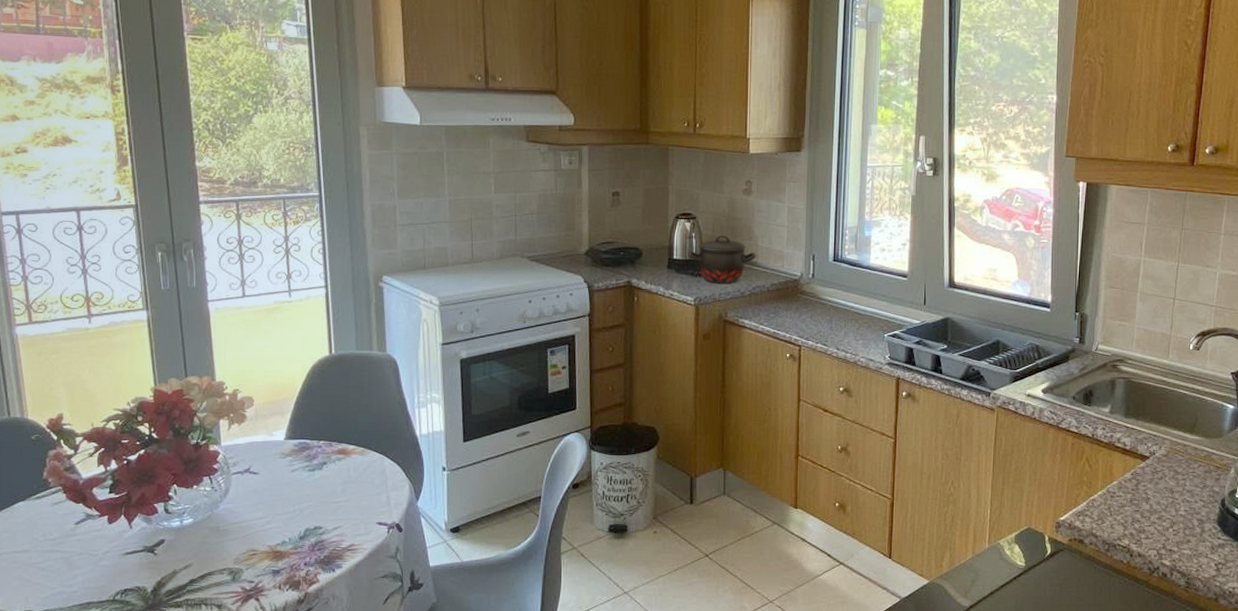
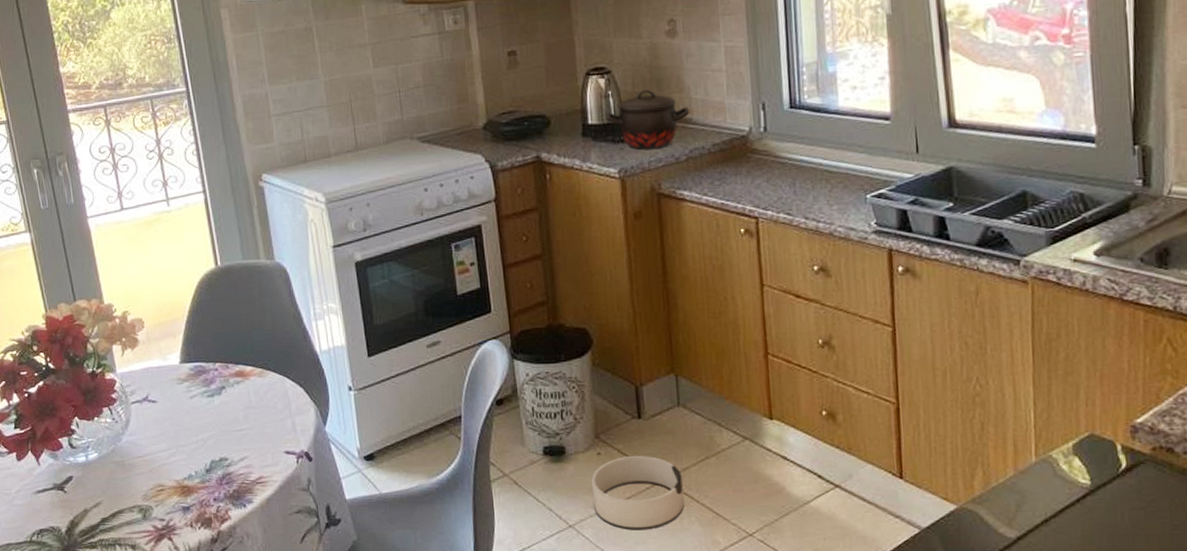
pet bowl: none [646,534,721,597] -> present [591,455,684,530]

